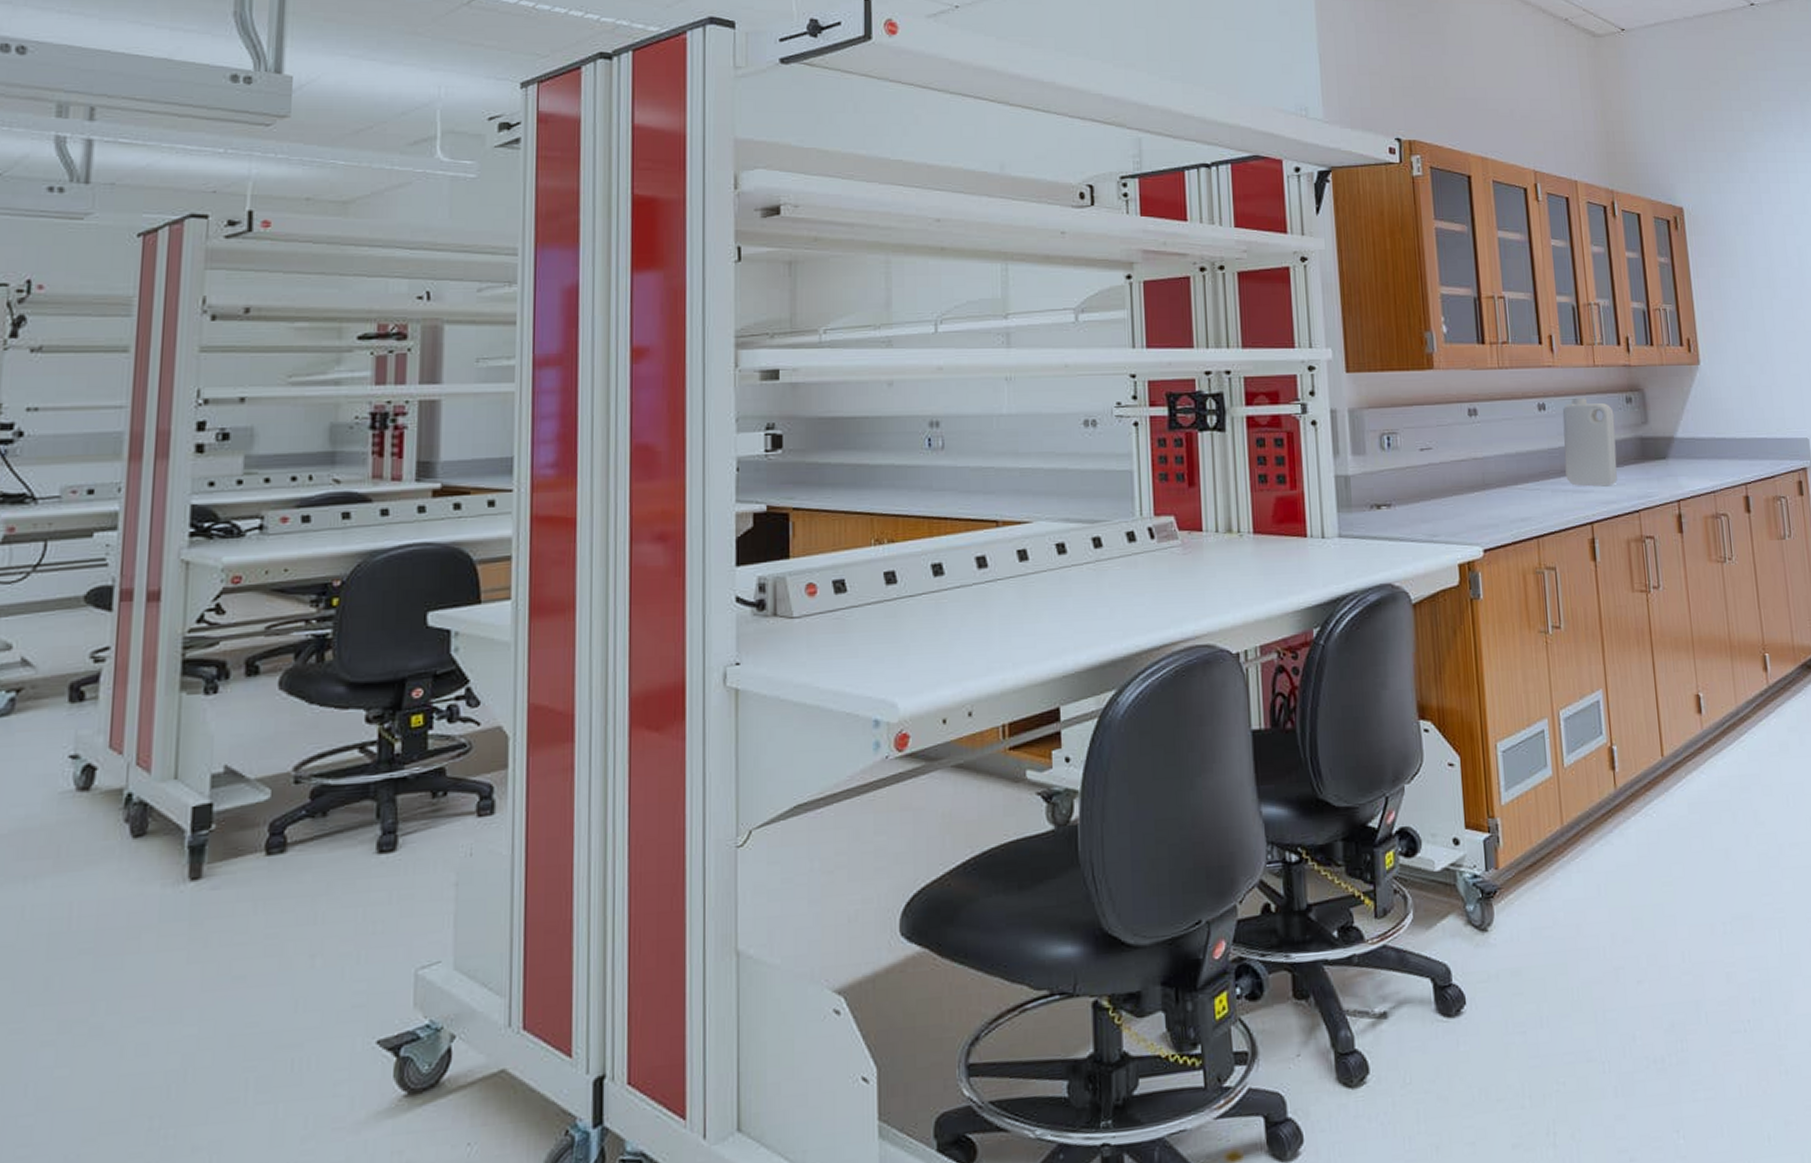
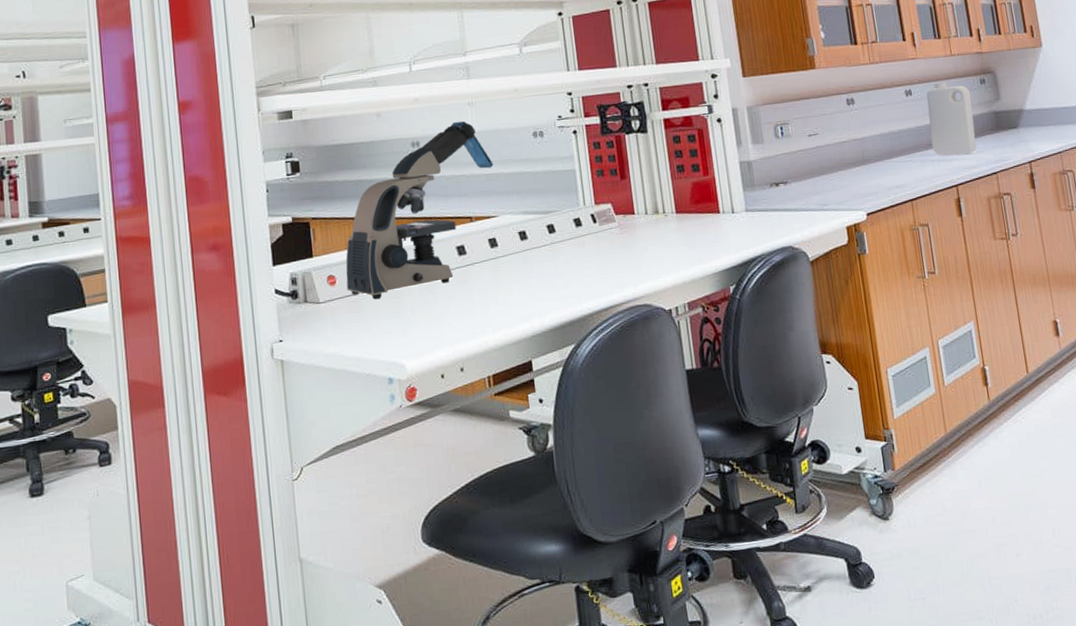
microscope: none [830,399,1031,618] -> present [345,120,494,300]

